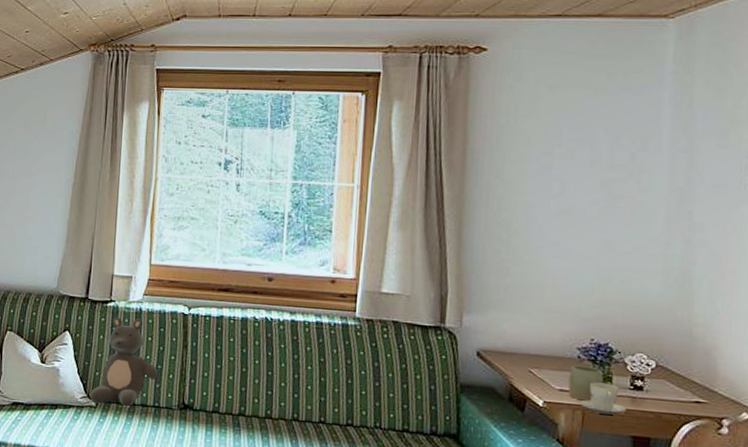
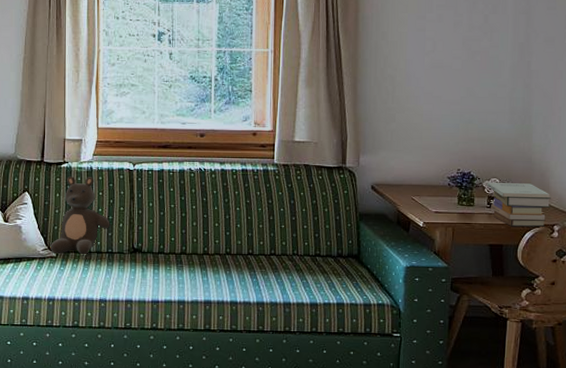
mug: present [568,365,603,401] -> none [442,191,467,219]
teacup: present [578,382,626,415] -> none [449,204,485,229]
books: none [630,357,719,420] -> present [487,182,551,227]

